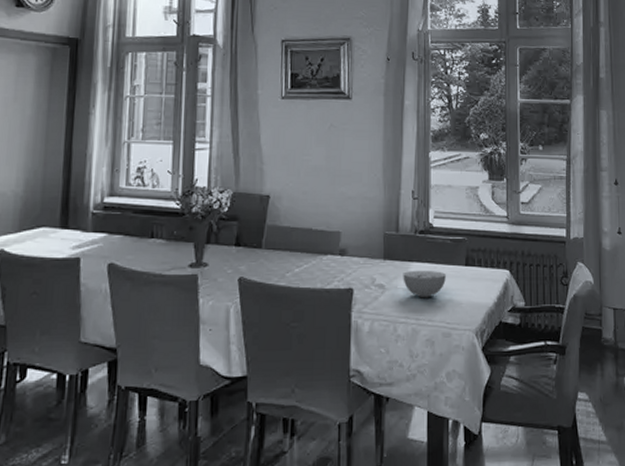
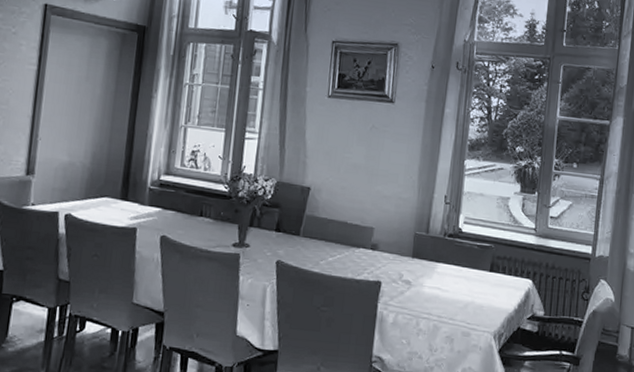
cereal bowl: present [403,270,446,298] -> none [429,270,470,298]

